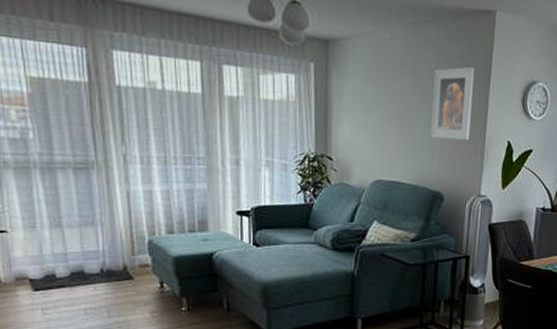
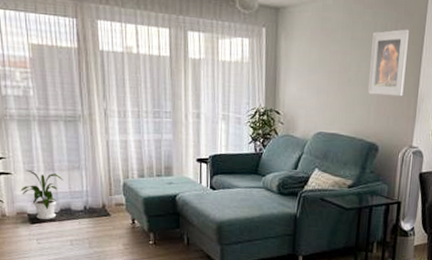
house plant: none [19,226,73,286] -> present [20,169,63,220]

